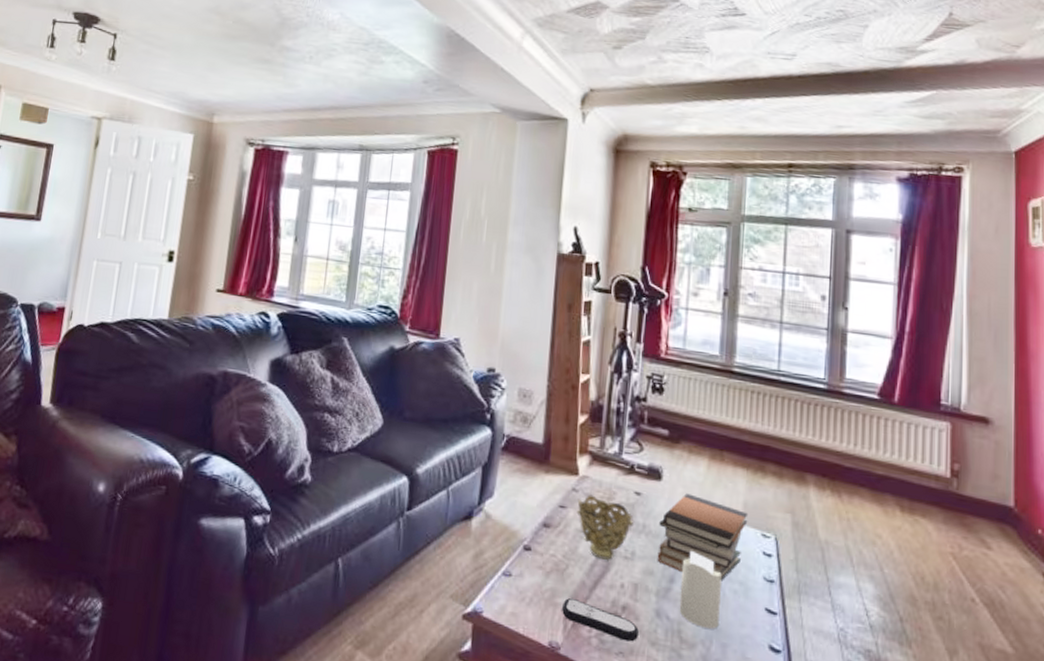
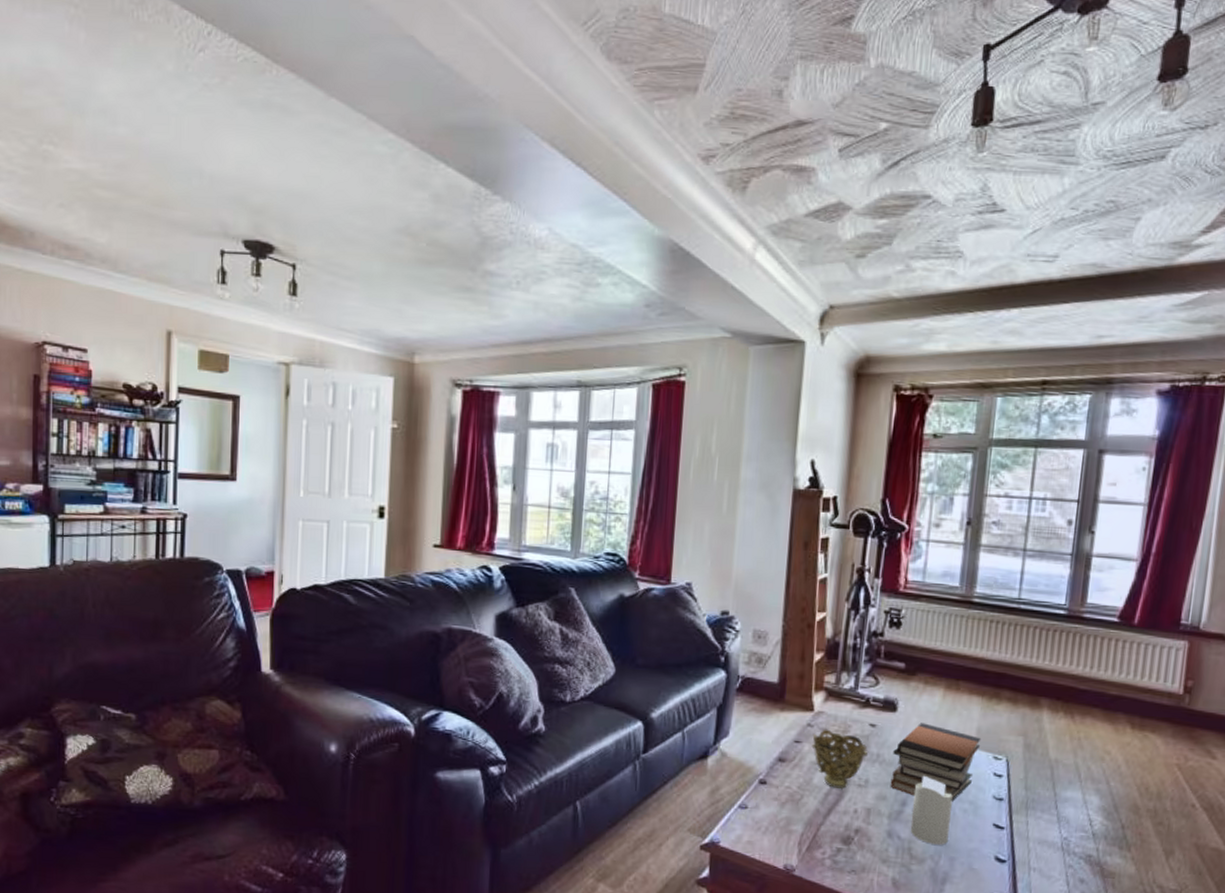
remote control: present [562,597,639,642] -> none [797,824,871,861]

